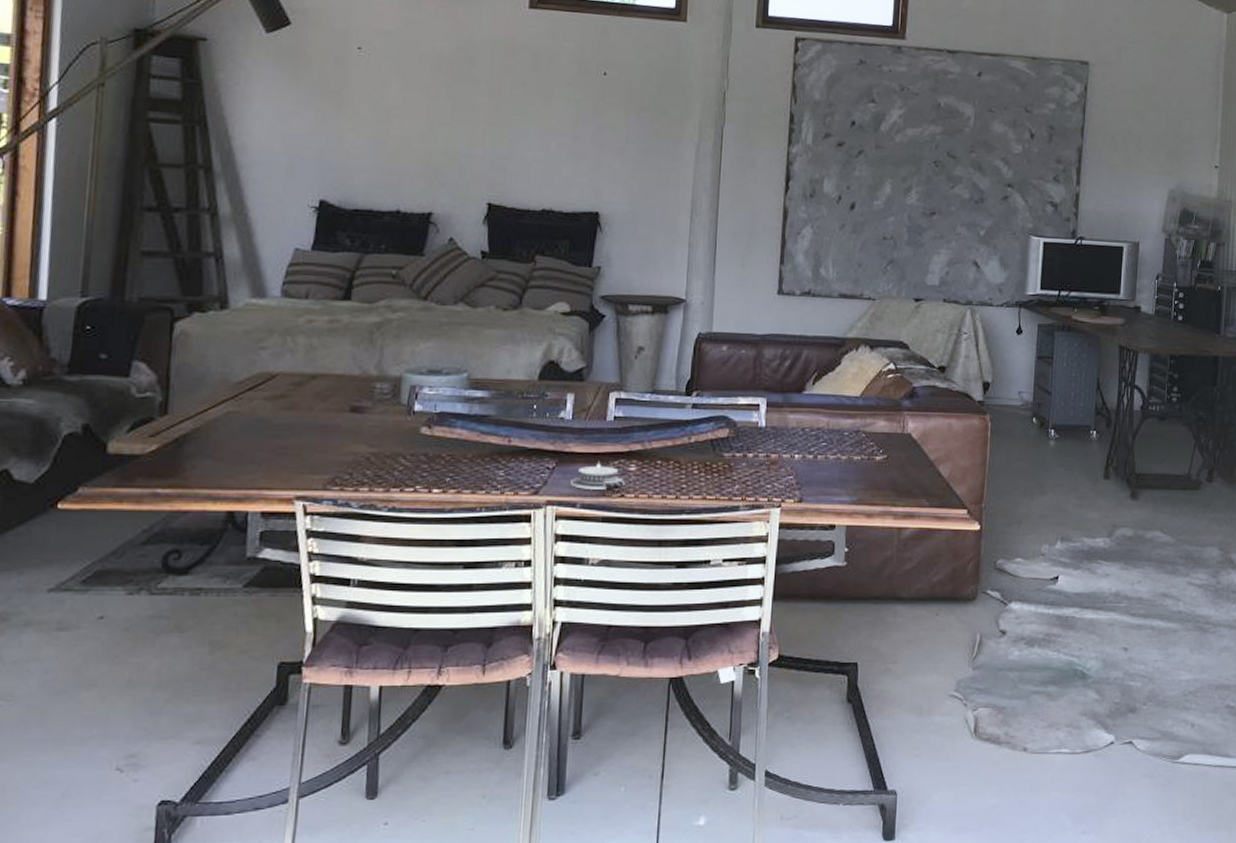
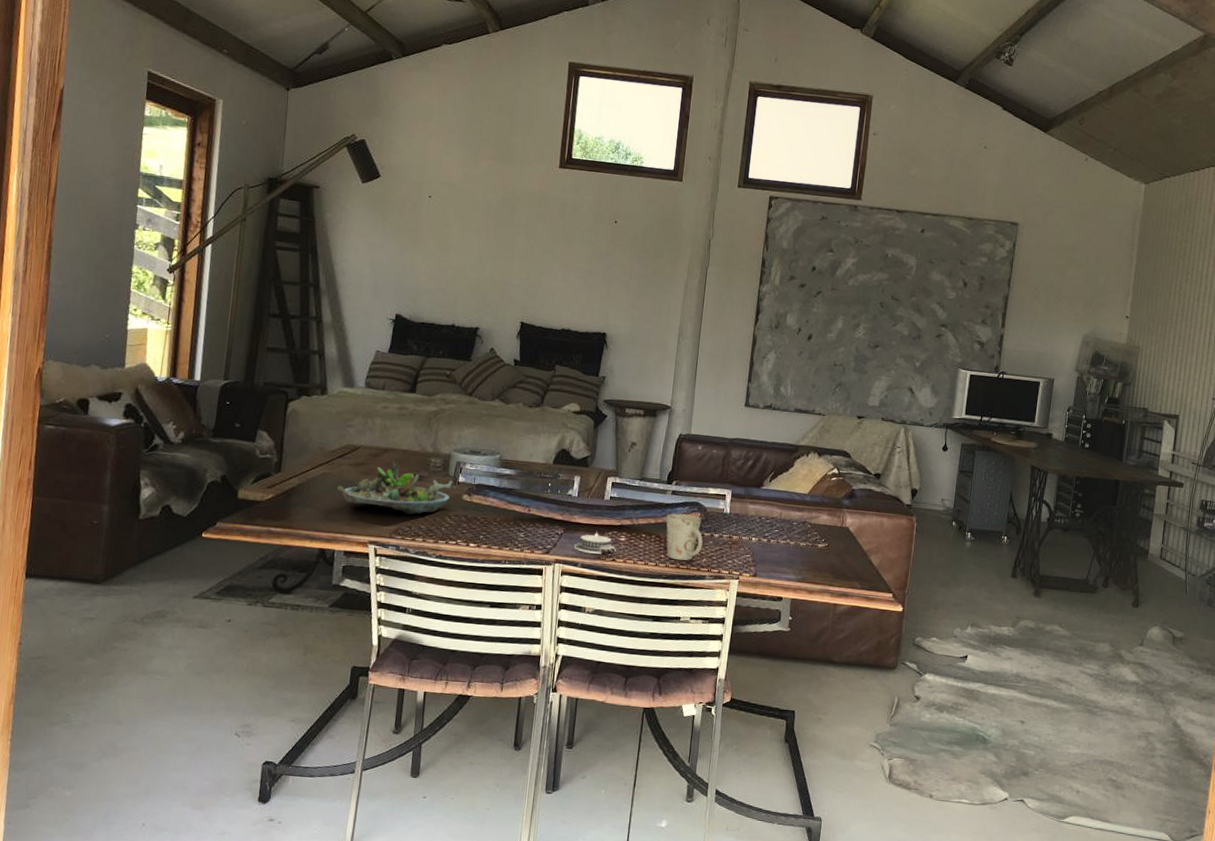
succulent planter: none [247,390,407,458] -> present [336,461,453,515]
mug: none [686,431,734,490] -> present [666,513,703,561]

